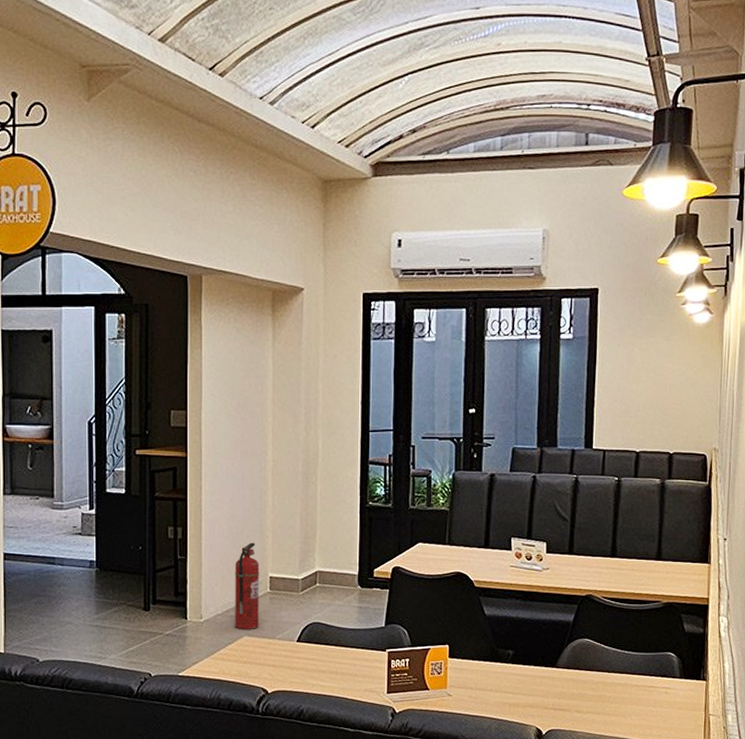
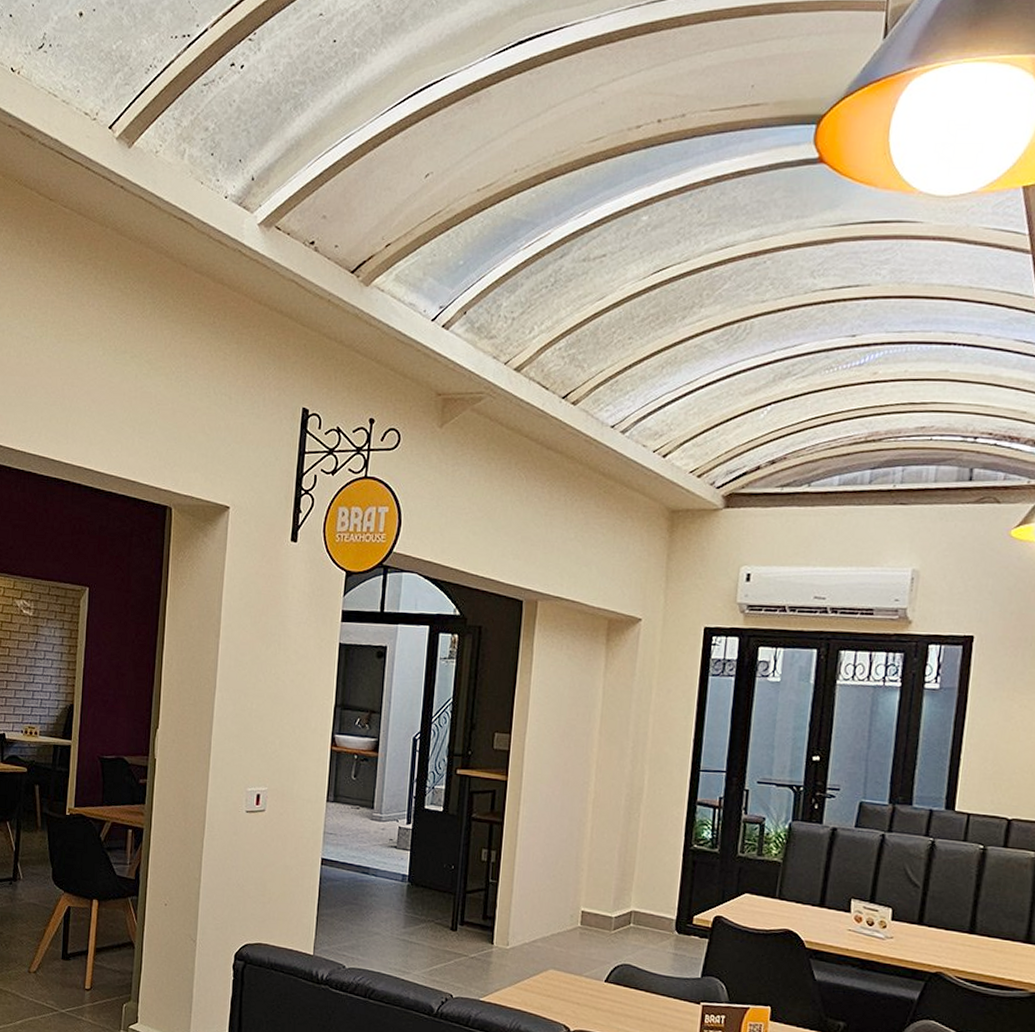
fire extinguisher: present [235,542,259,630] -> none [541,873,572,964]

